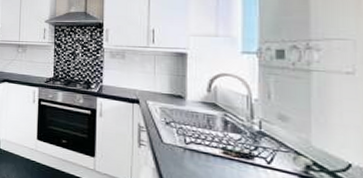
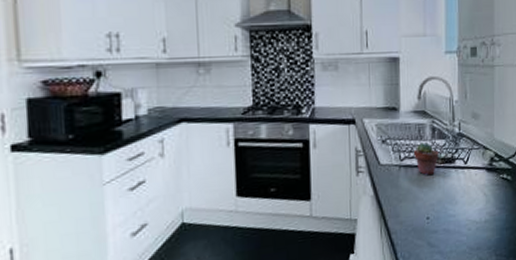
potted succulent: none [202,132,232,166] -> present [414,142,439,176]

